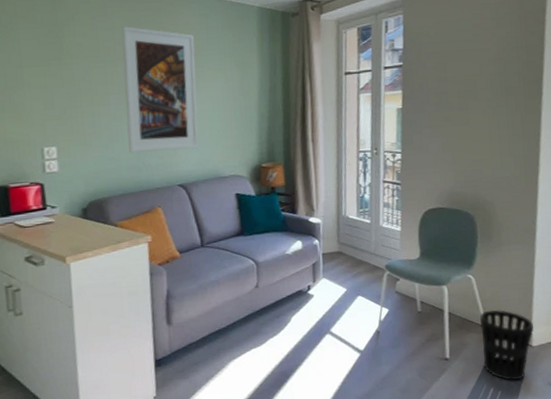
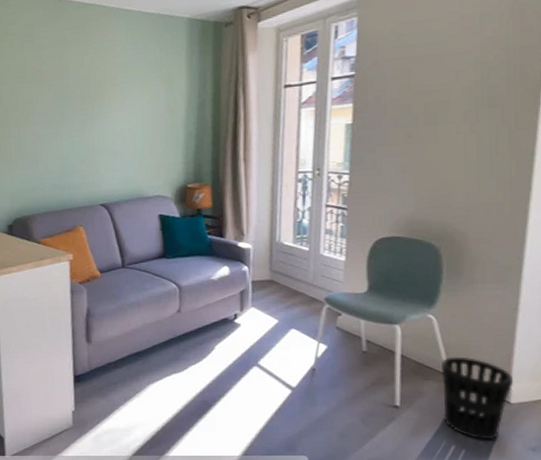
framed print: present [122,26,199,153] -> none [47,45,122,172]

